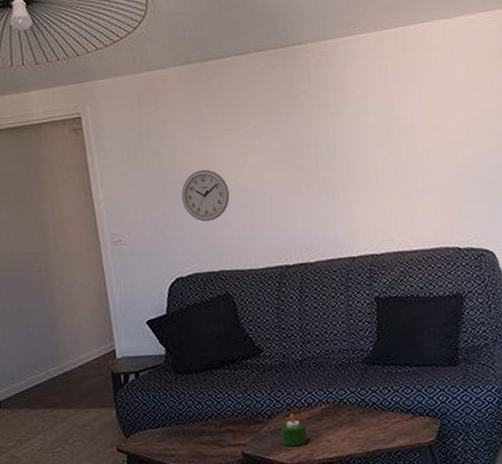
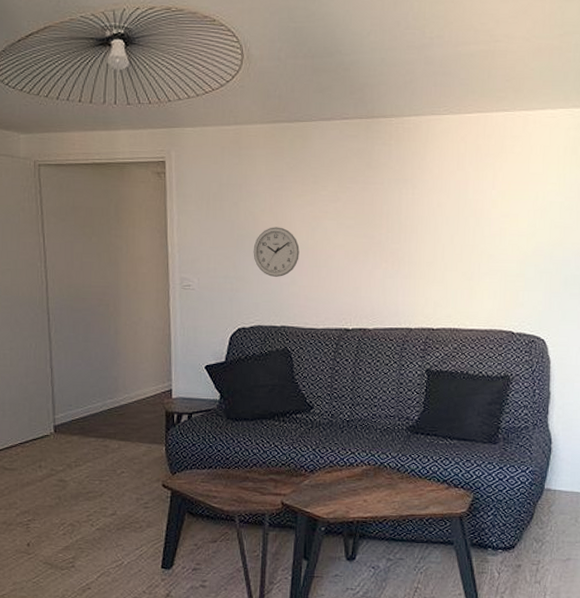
candle: present [281,413,307,447] -> none [321,471,345,503]

